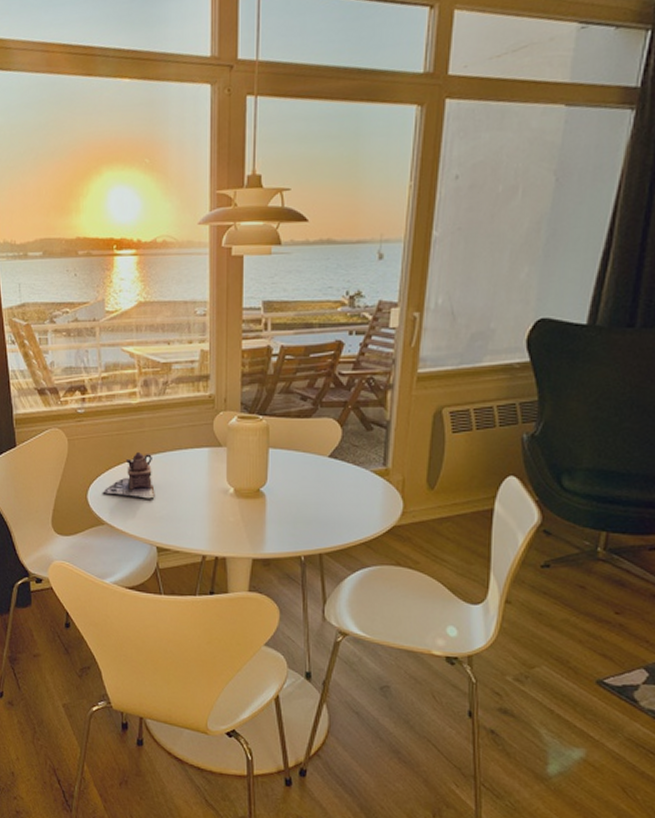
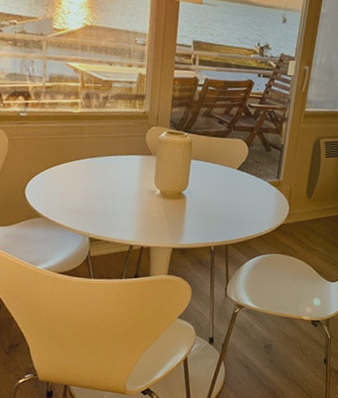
teapot: present [102,452,155,499] -> none [40,155,91,196]

